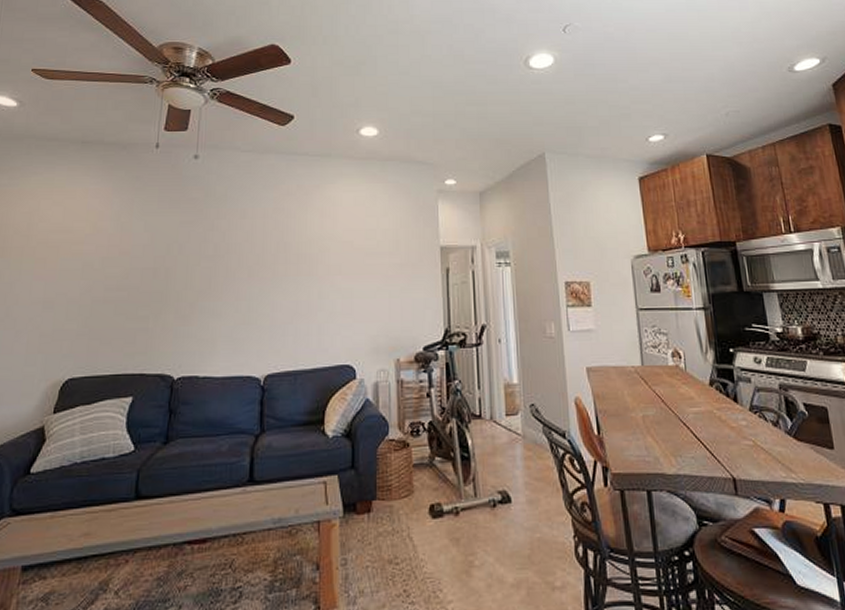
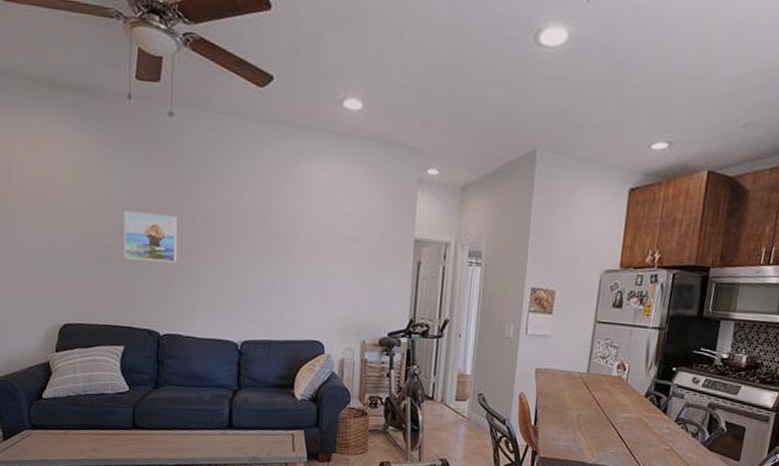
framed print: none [140,250,198,300] -> present [124,211,177,263]

